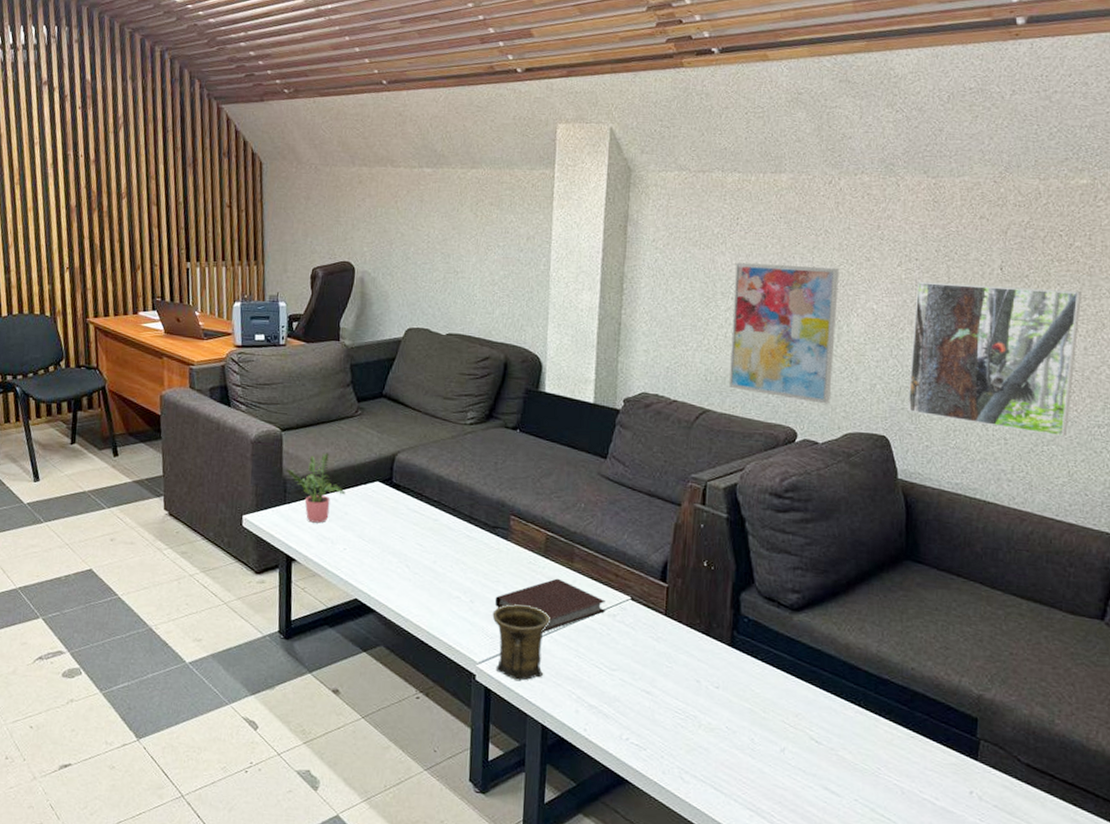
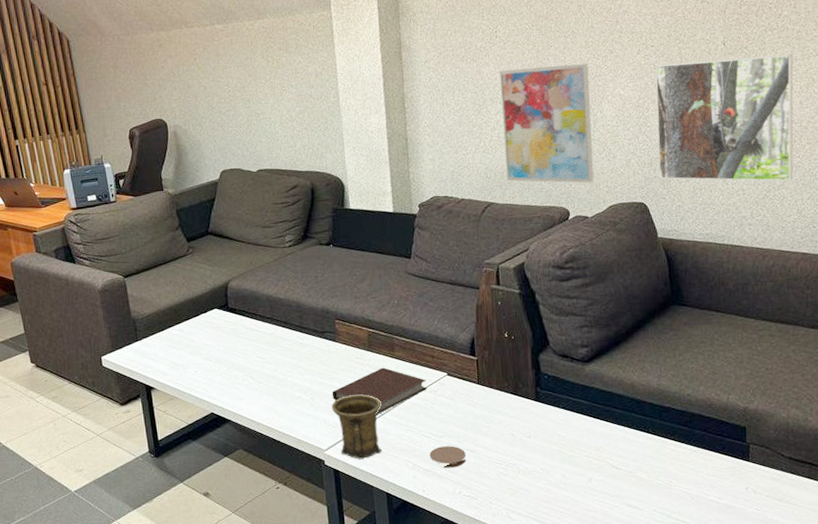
potted plant: present [286,452,345,523] -> none [134,291,189,354]
coaster: none [598,681,640,709] -> present [429,446,466,468]

